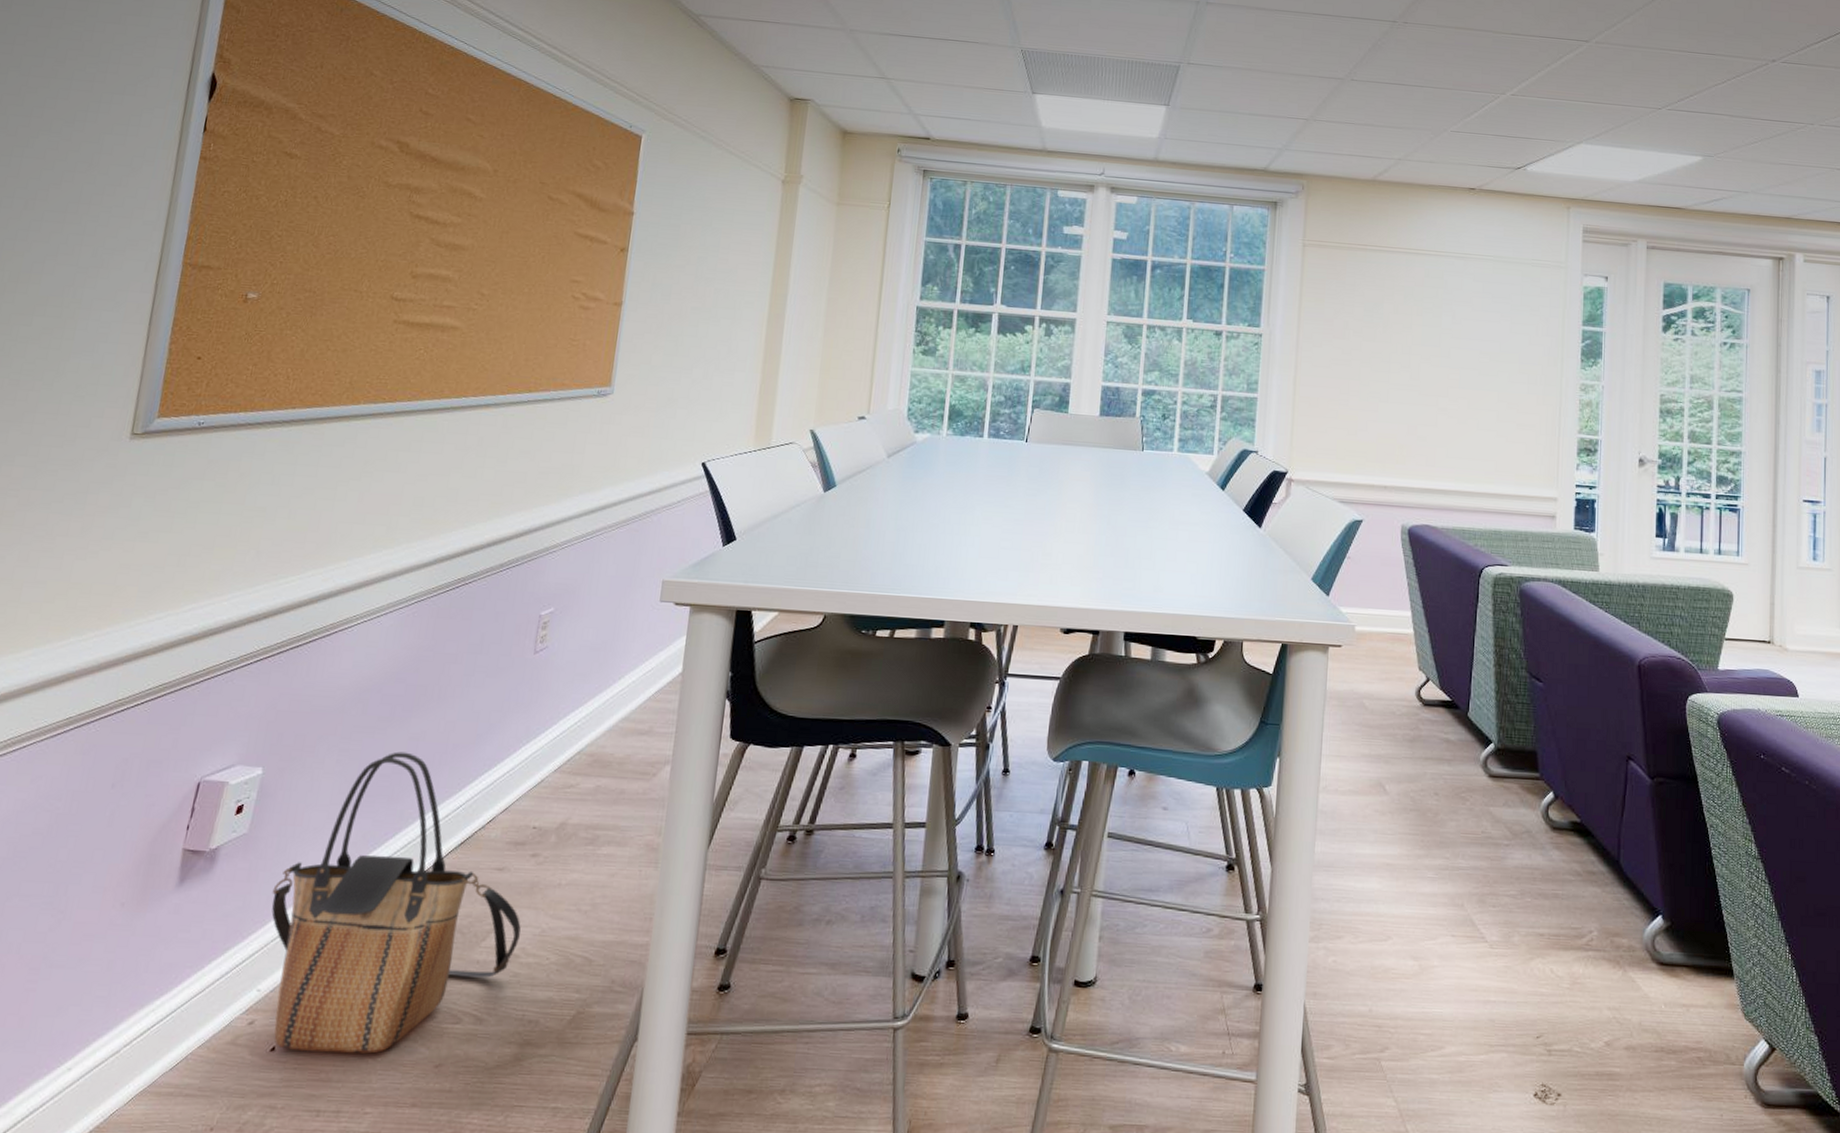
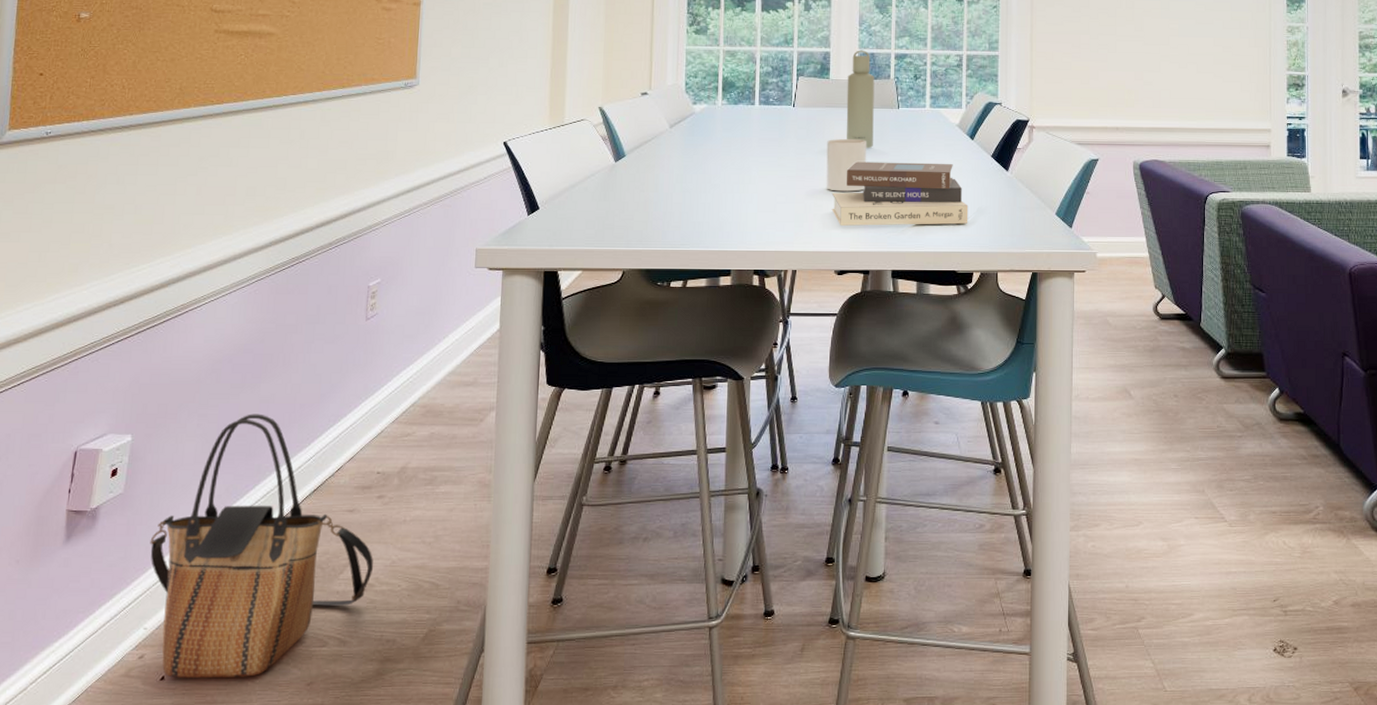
mug: none [1056,480,1106,541] -> present [826,139,867,192]
books: none [1061,507,1215,585] -> present [831,161,969,227]
bottle: none [1083,383,1118,494] -> present [846,50,875,149]

